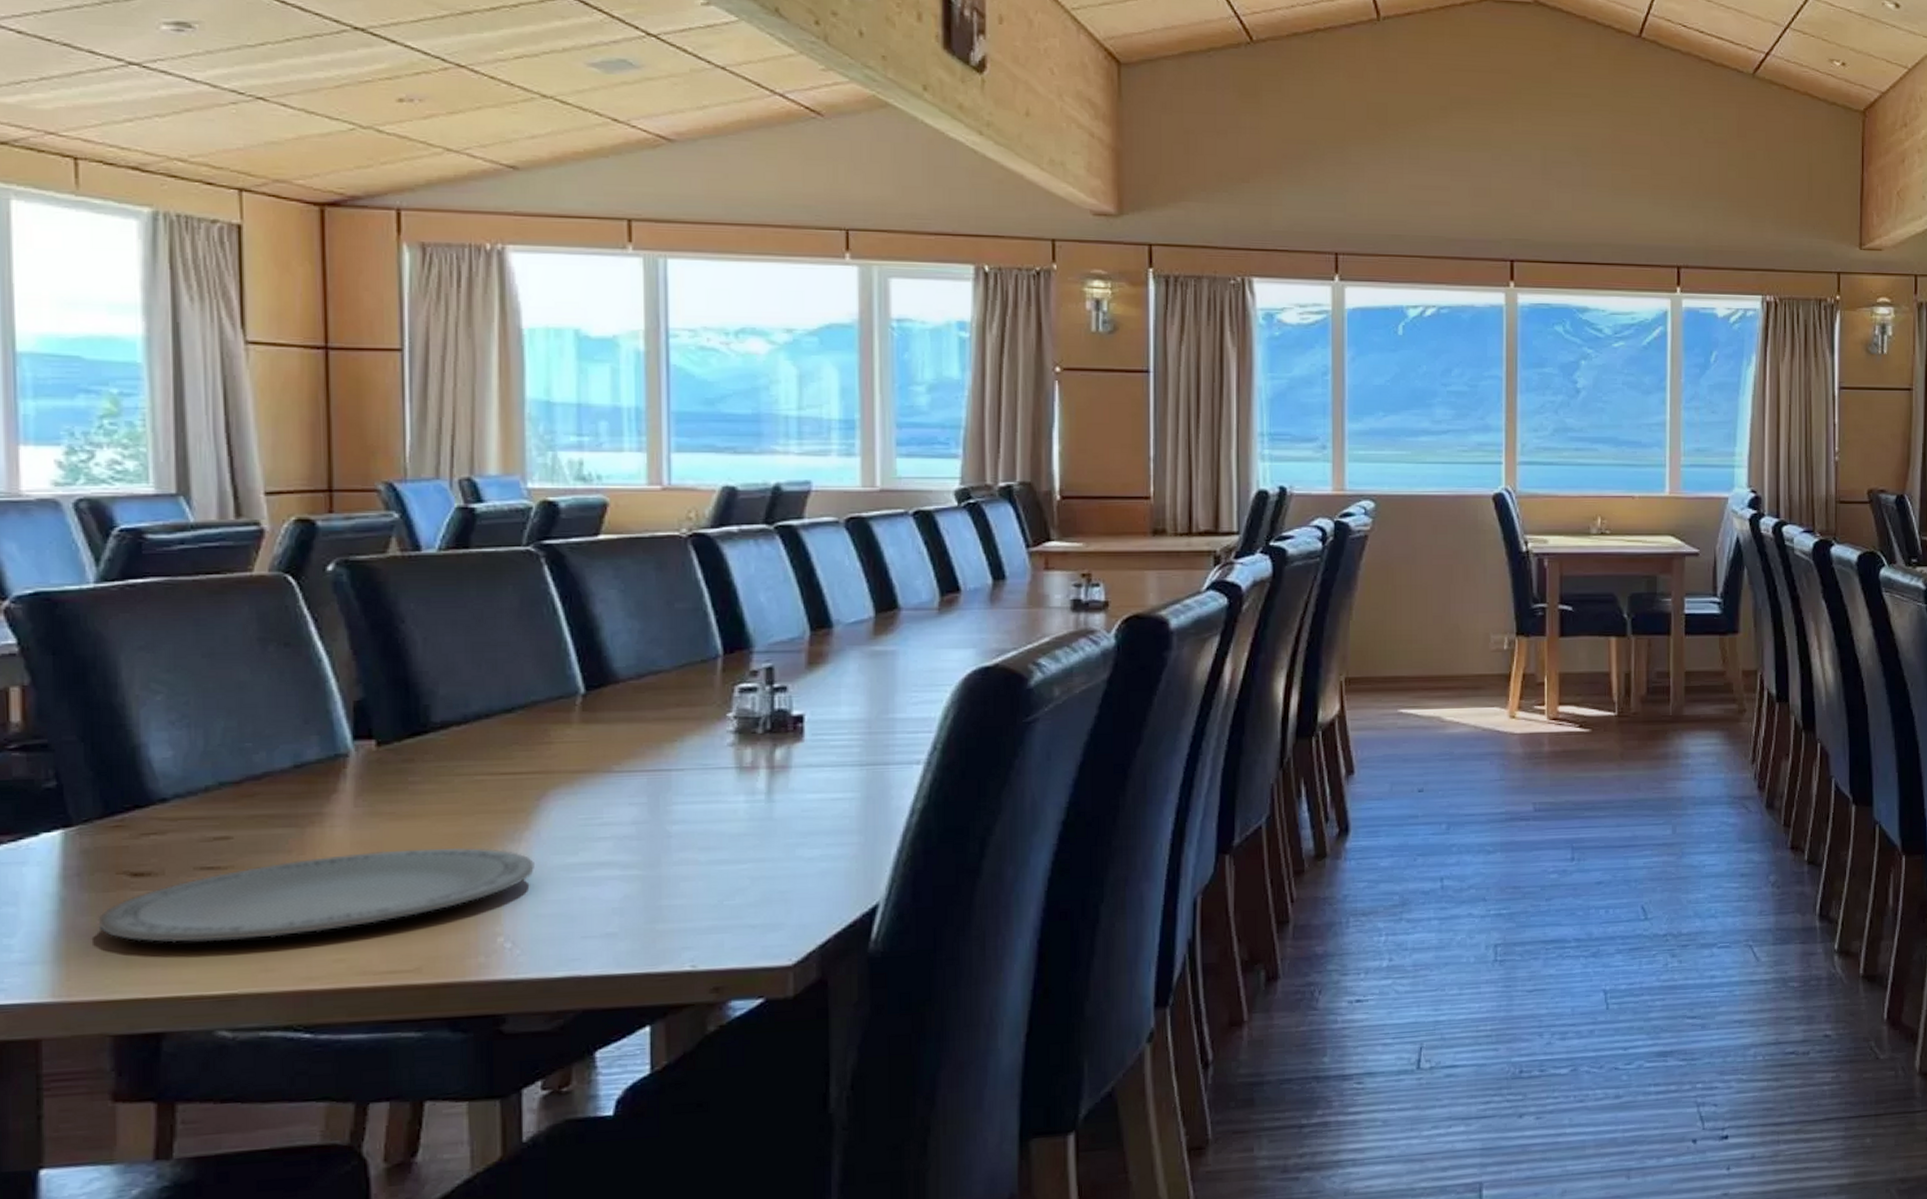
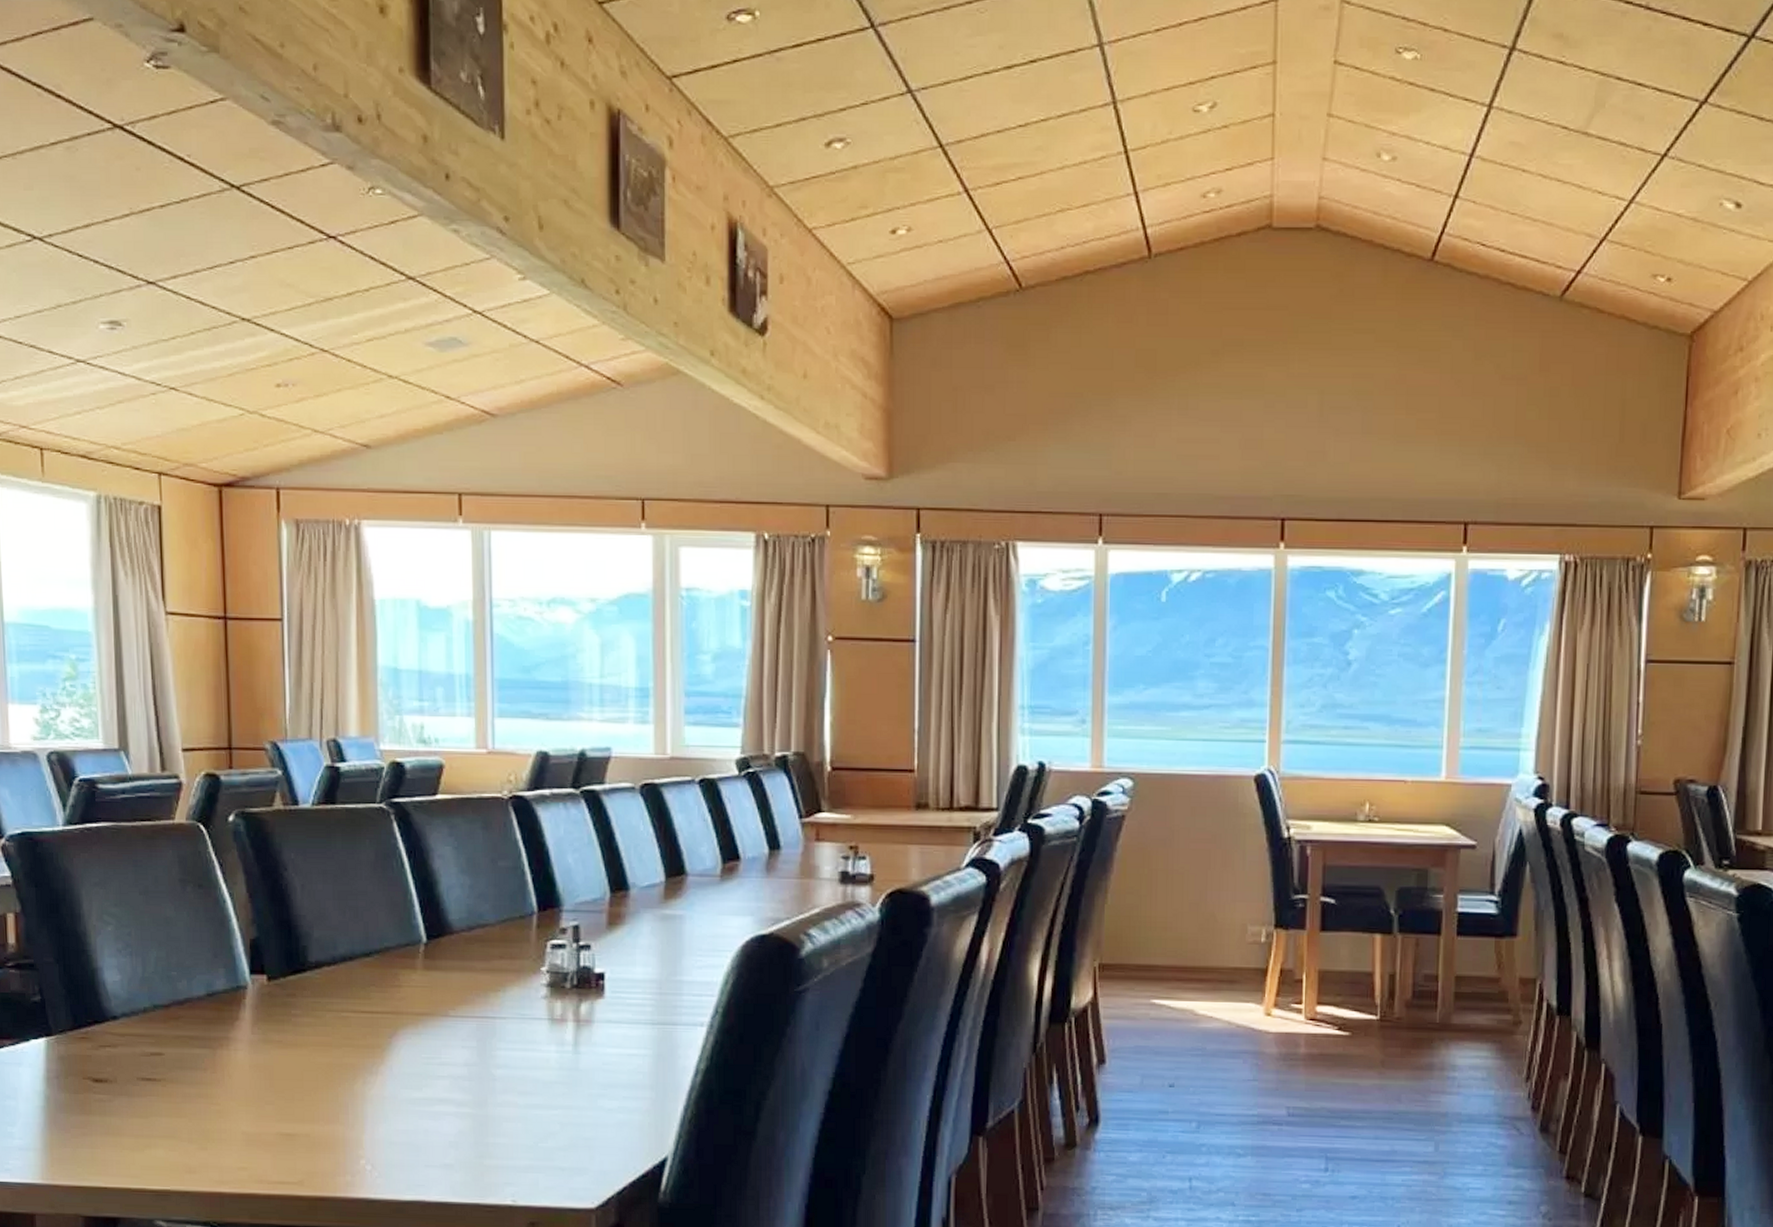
plate: present [97,847,534,943] -> none [71,1074,388,1144]

